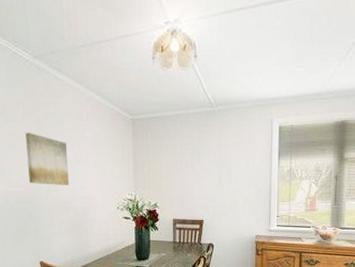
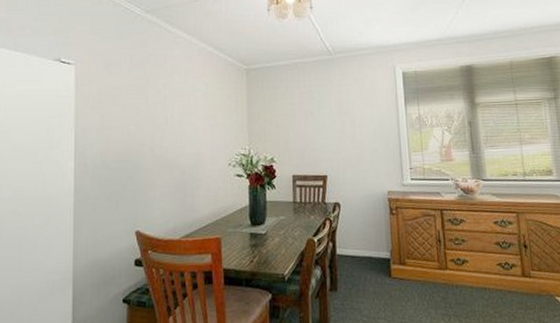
wall art: present [26,132,70,185] -> none [131,85,176,141]

